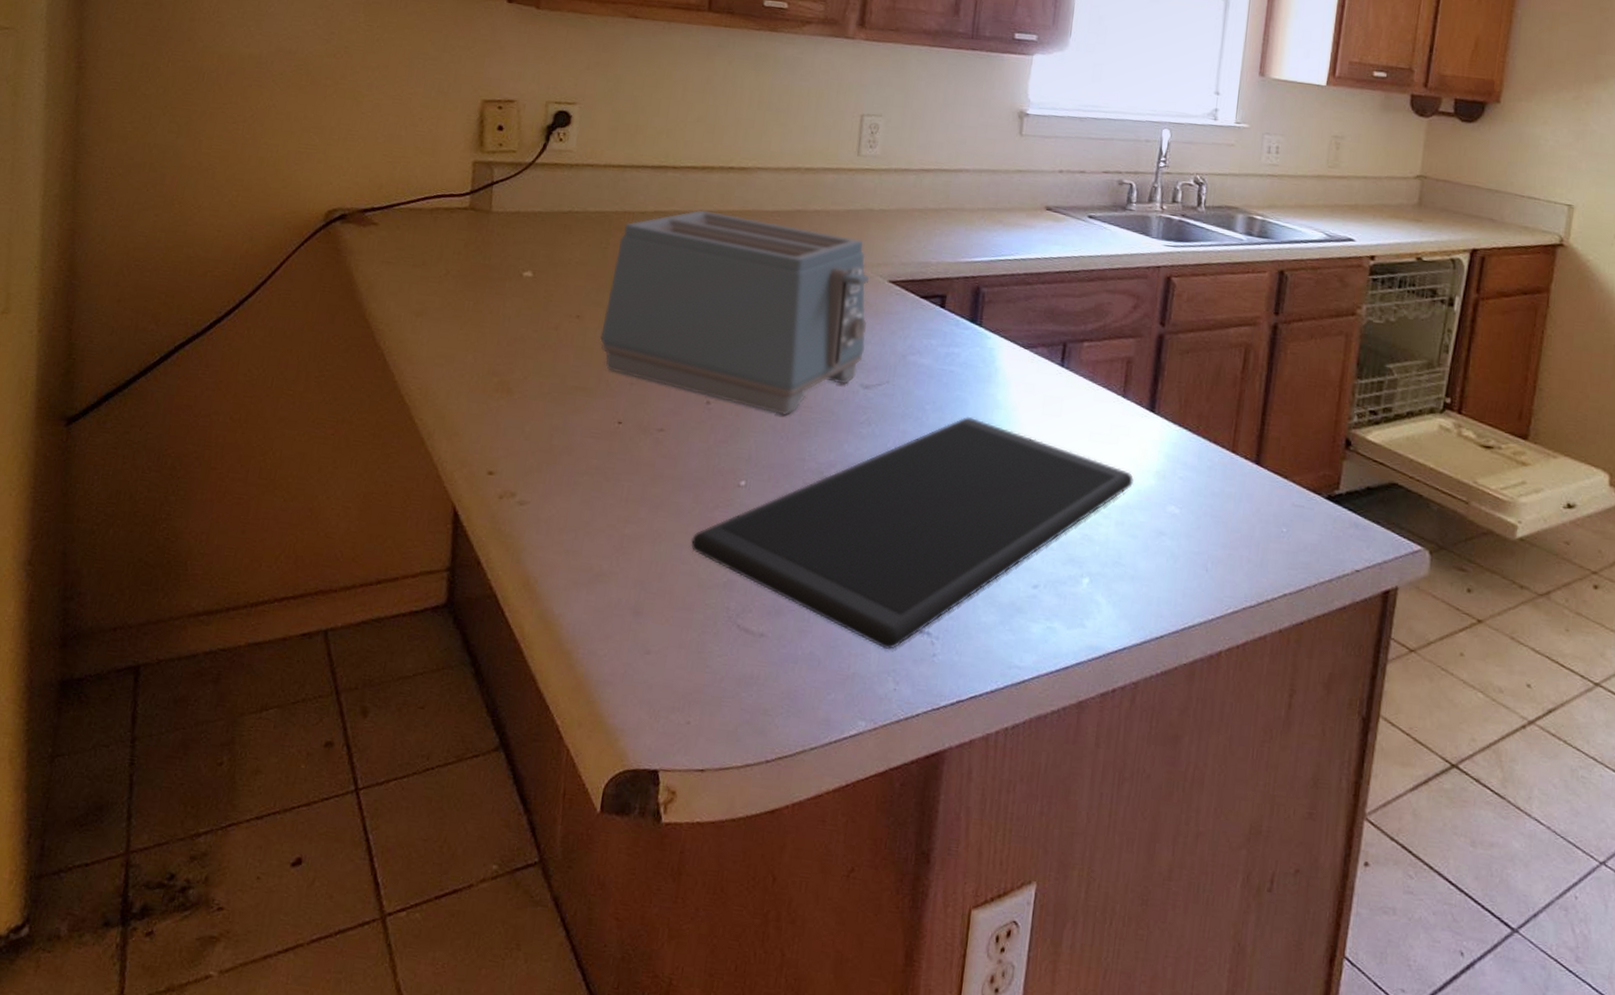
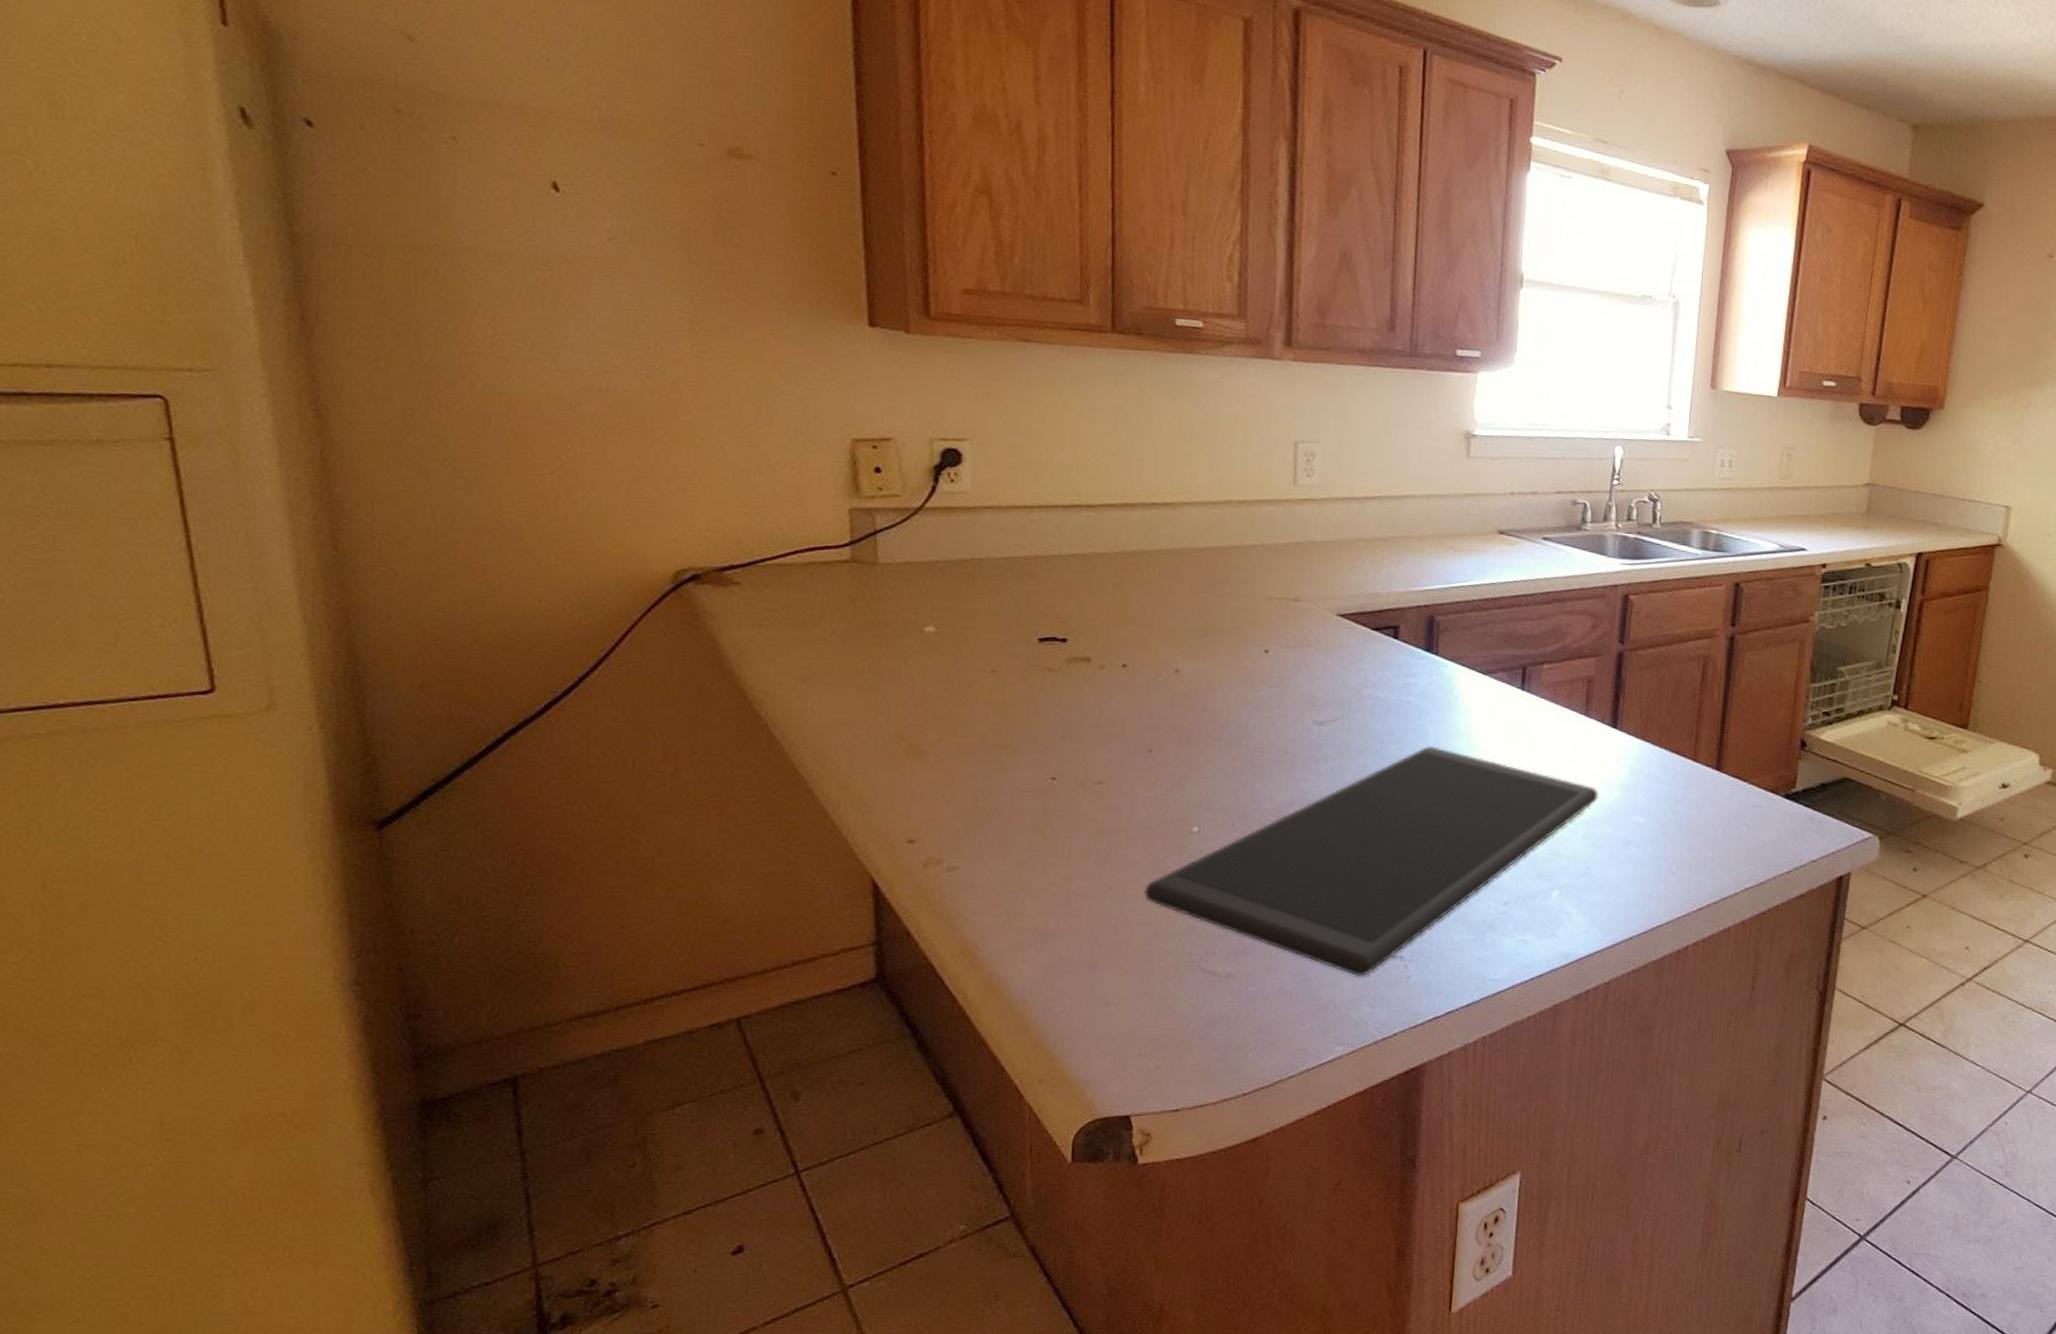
toaster: present [600,209,870,415] -> none [1022,550,1317,758]

